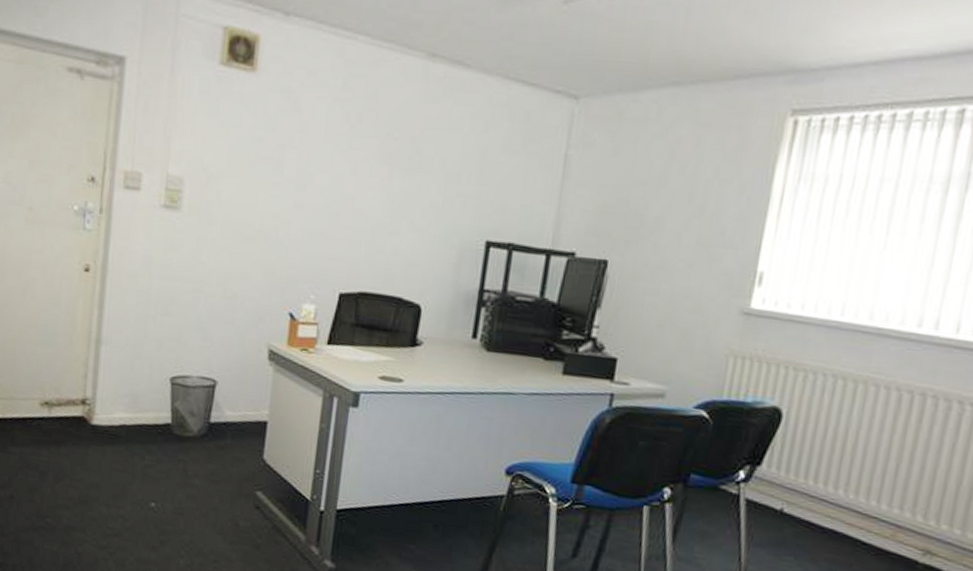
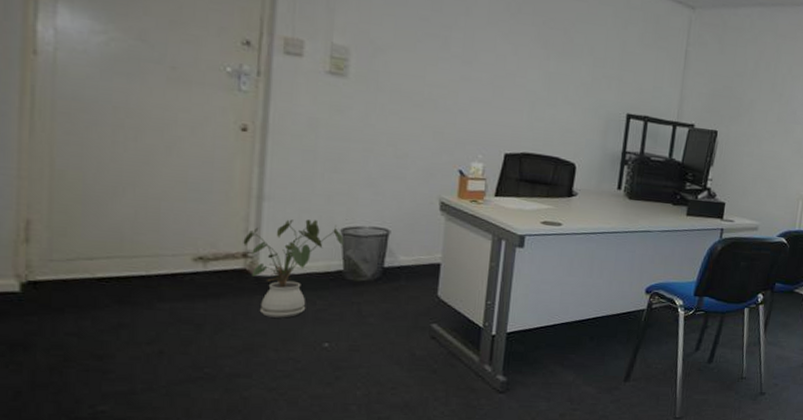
house plant: none [82,365,173,472] -> present [243,219,344,318]

